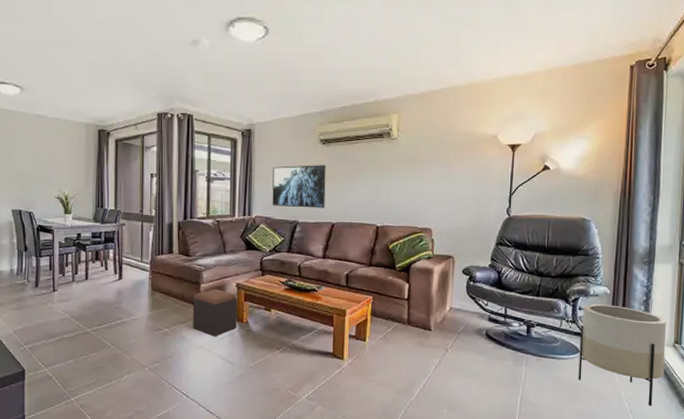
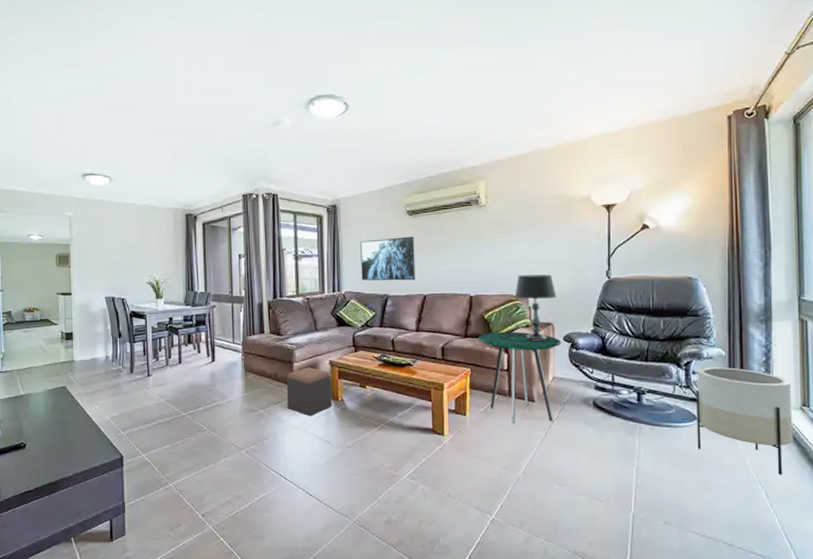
side table: none [382,262,460,350] -> present [479,331,561,423]
table lamp: none [419,208,459,274] -> present [514,274,557,342]

